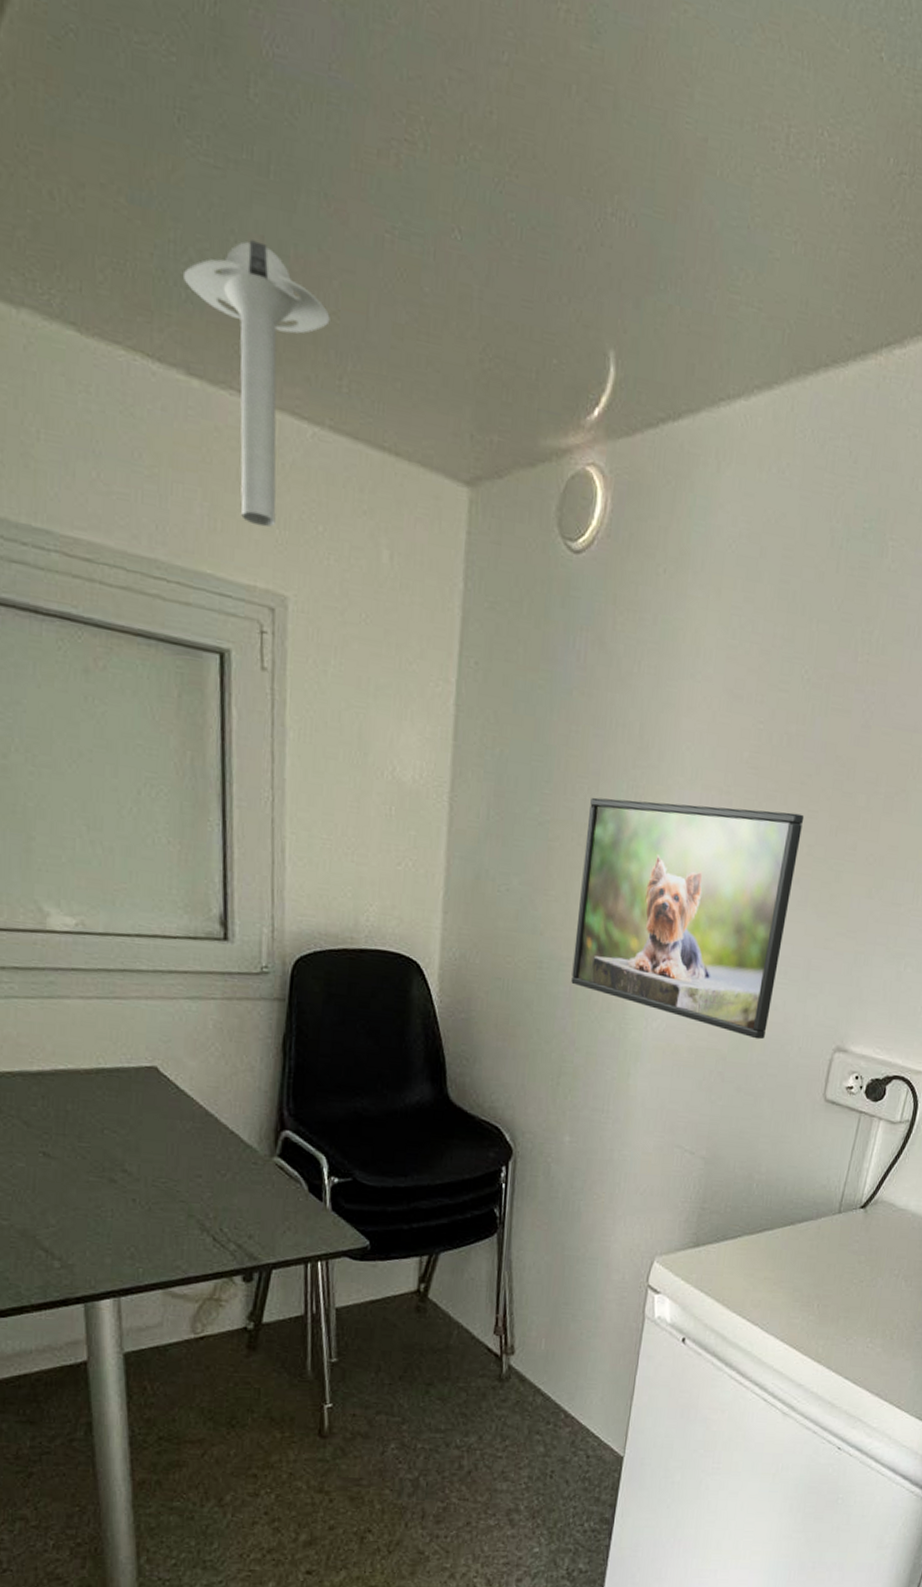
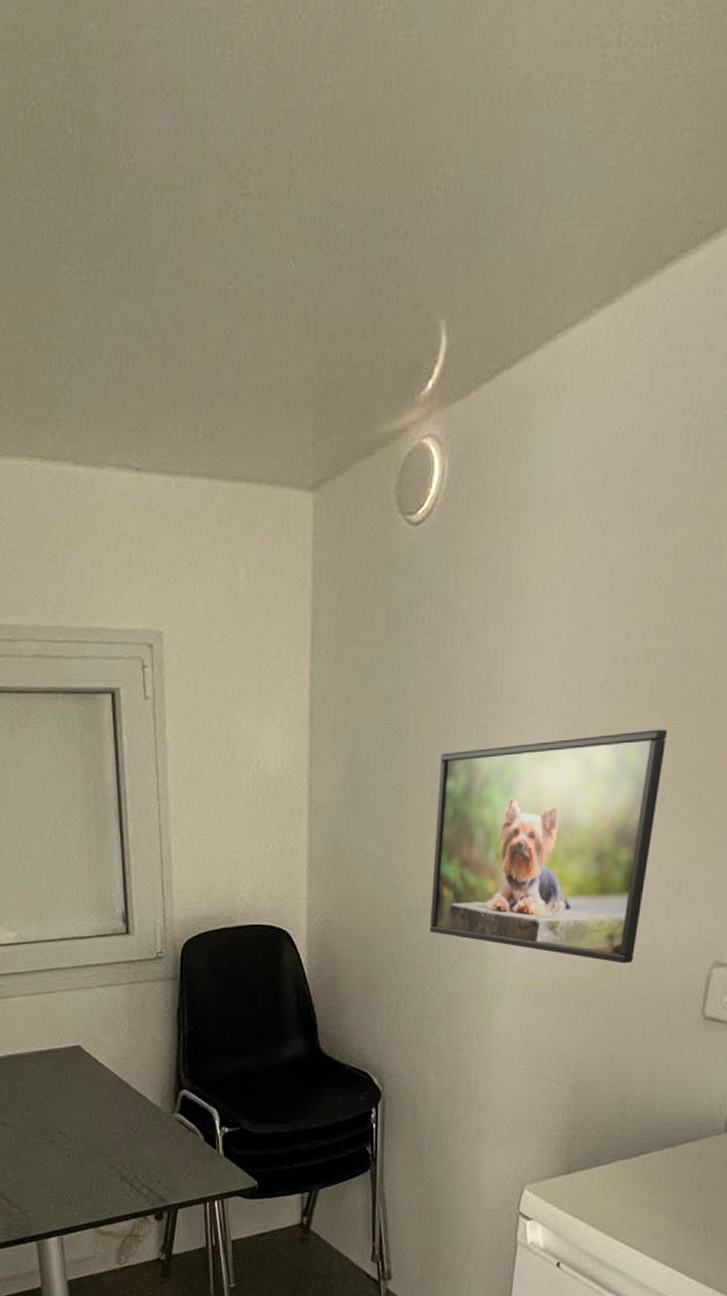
ceiling light: present [184,240,330,527] -> none [68,331,186,577]

